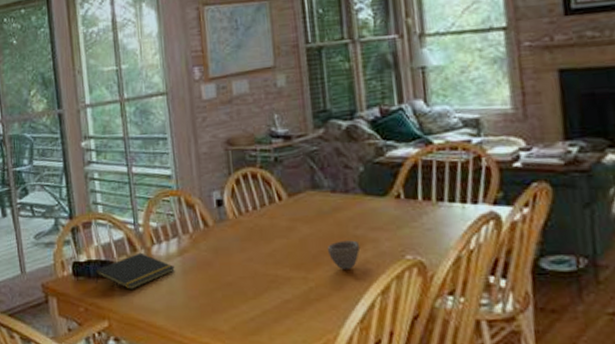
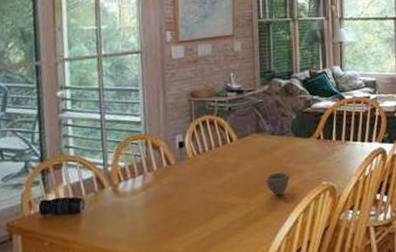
notepad: present [95,252,175,291] -> none [62,189,138,224]

